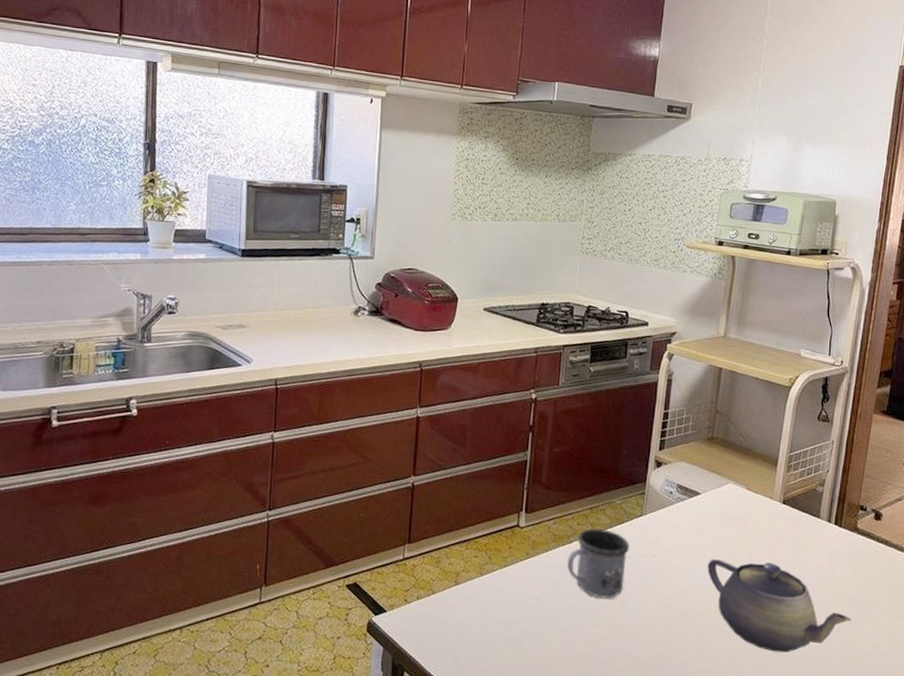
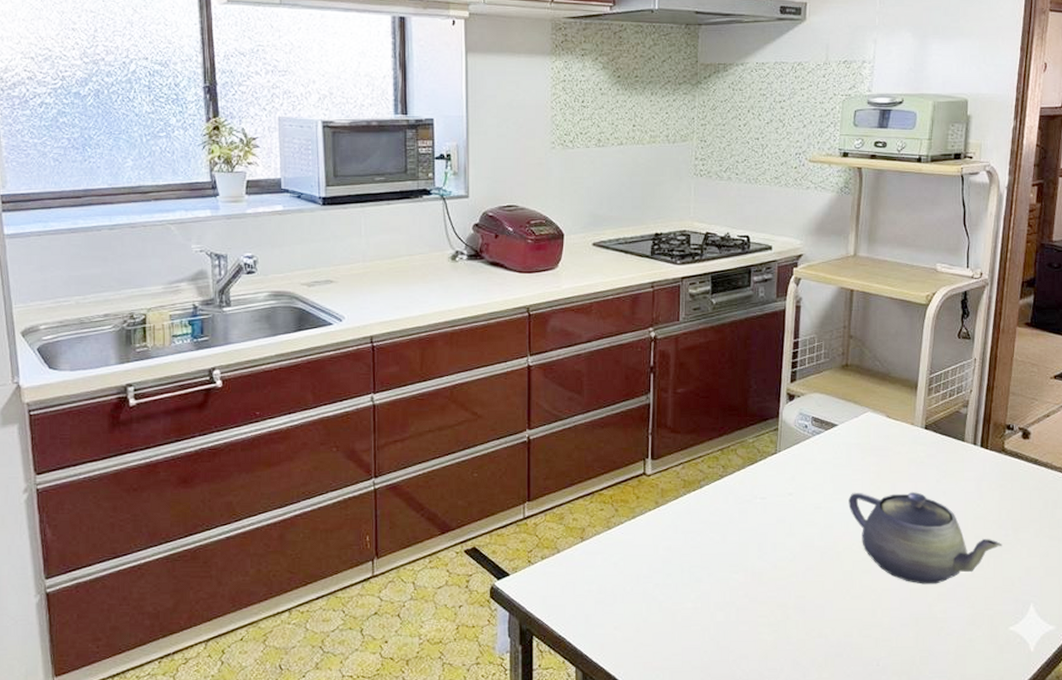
mug: present [567,528,629,599] -> none [699,469,764,543]

